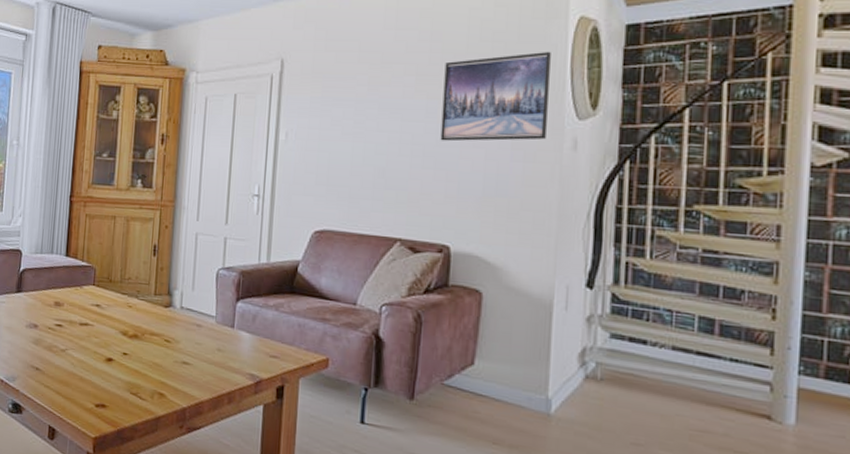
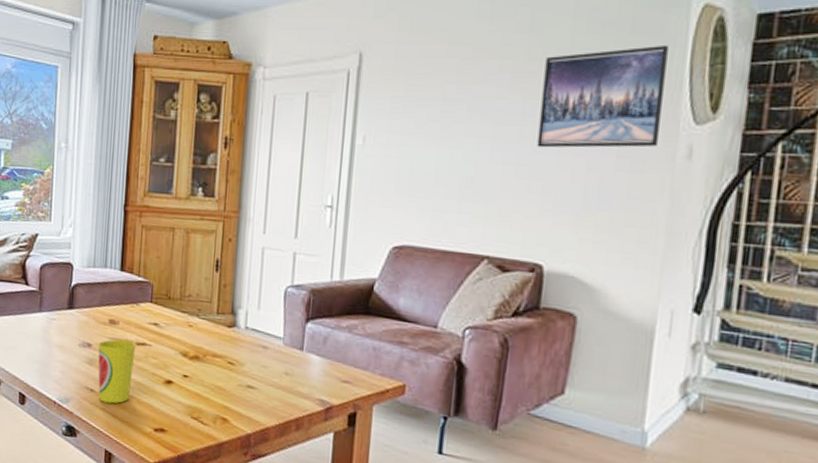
cup: none [43,320,79,382] -> present [98,339,136,404]

